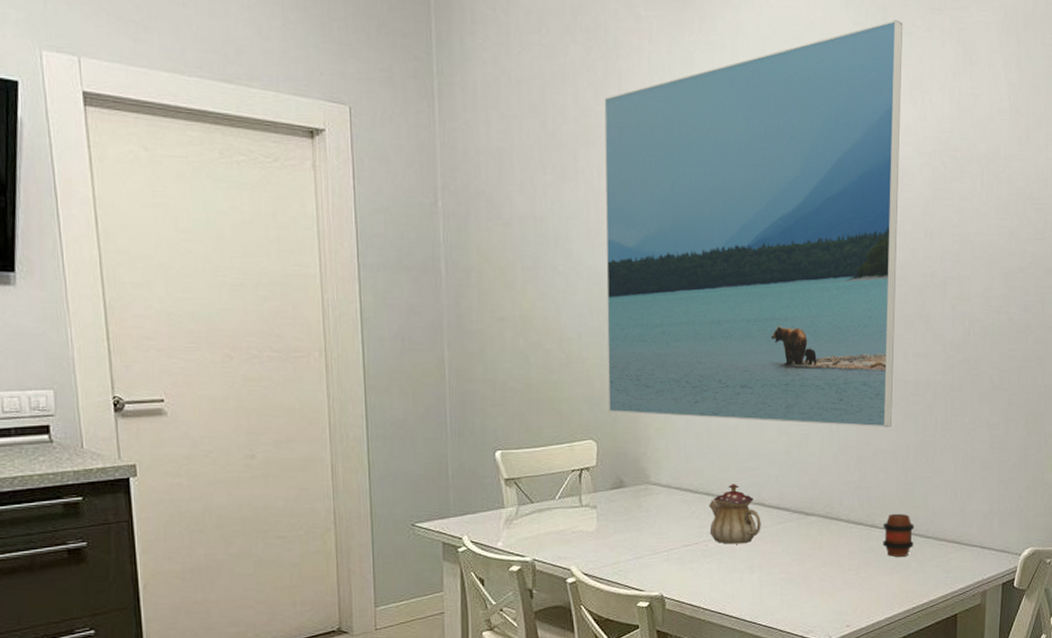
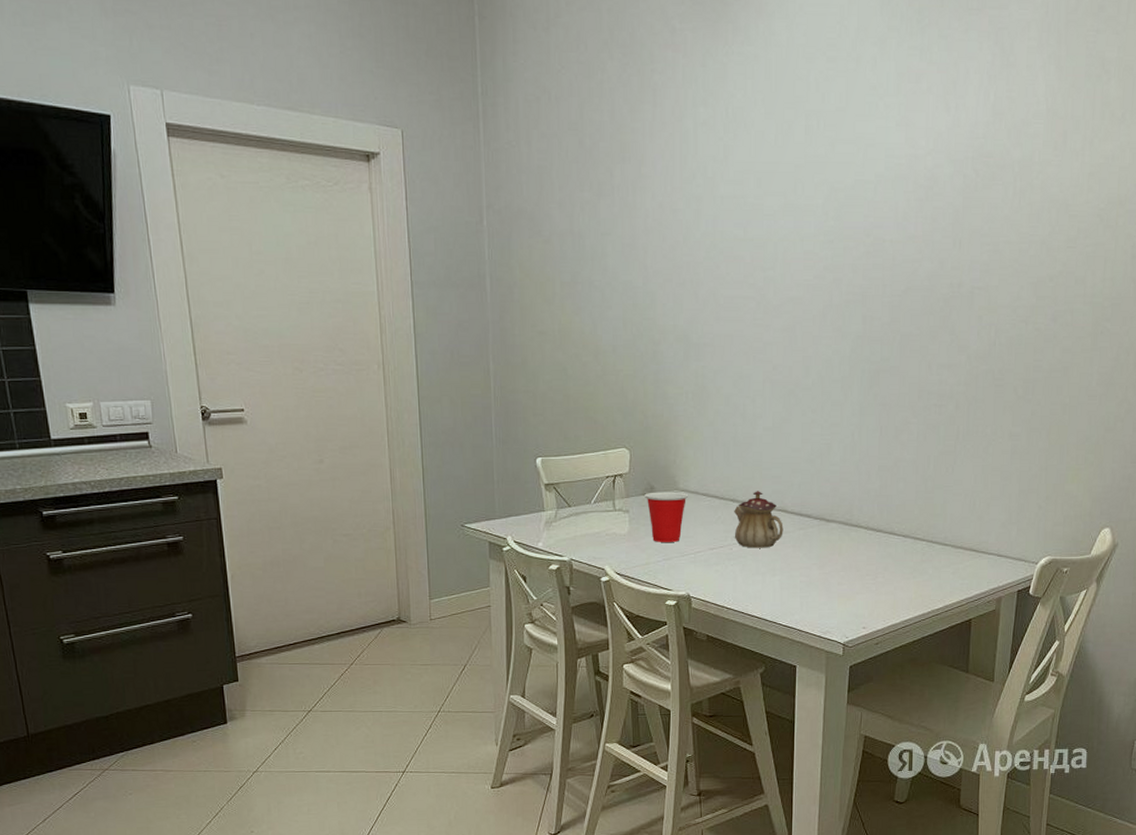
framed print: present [604,20,903,428] -> none [639,22,939,438]
cup: none [613,485,661,540] -> present [645,492,689,542]
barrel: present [883,513,915,557] -> none [901,521,933,563]

